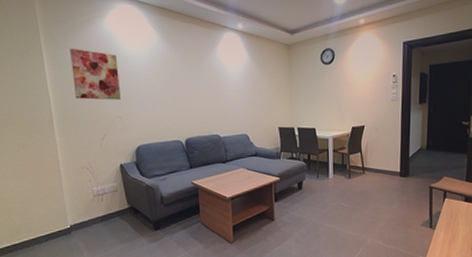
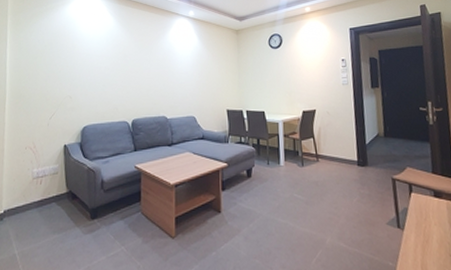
wall art: present [70,48,121,100] -> none [30,32,75,80]

